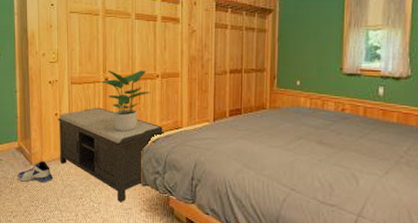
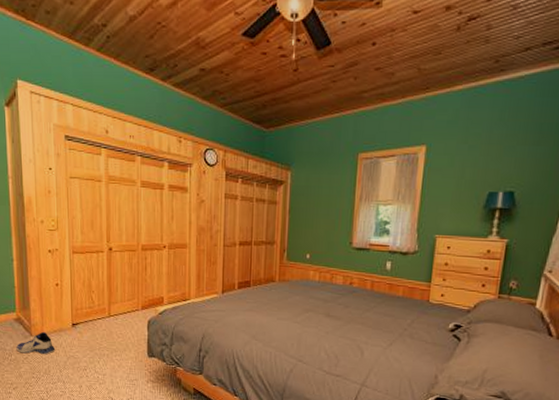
bench: present [58,107,164,203] -> none [59,277,171,374]
potted plant: present [100,70,151,132] -> none [104,240,158,303]

